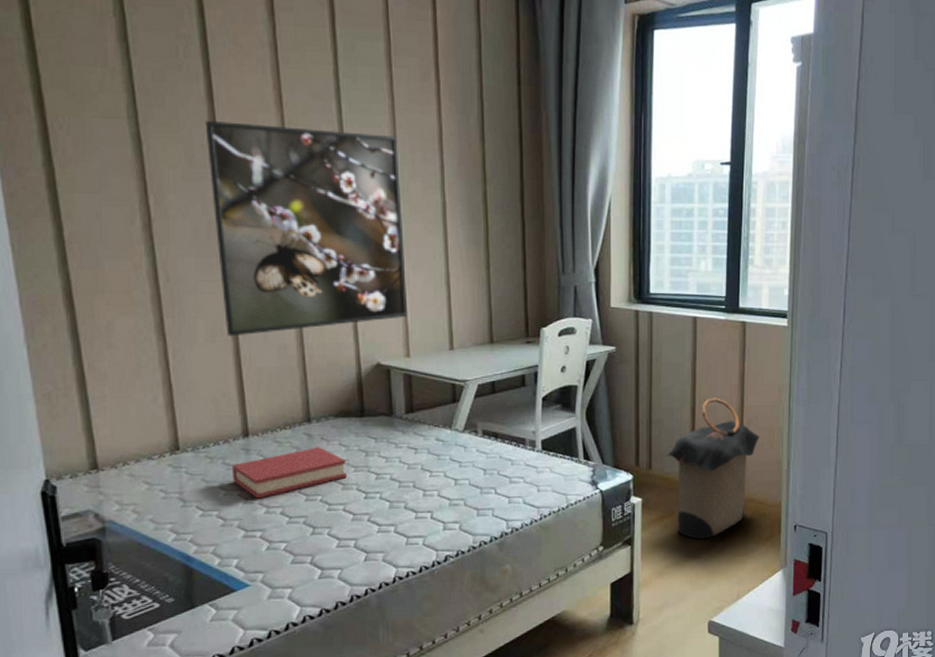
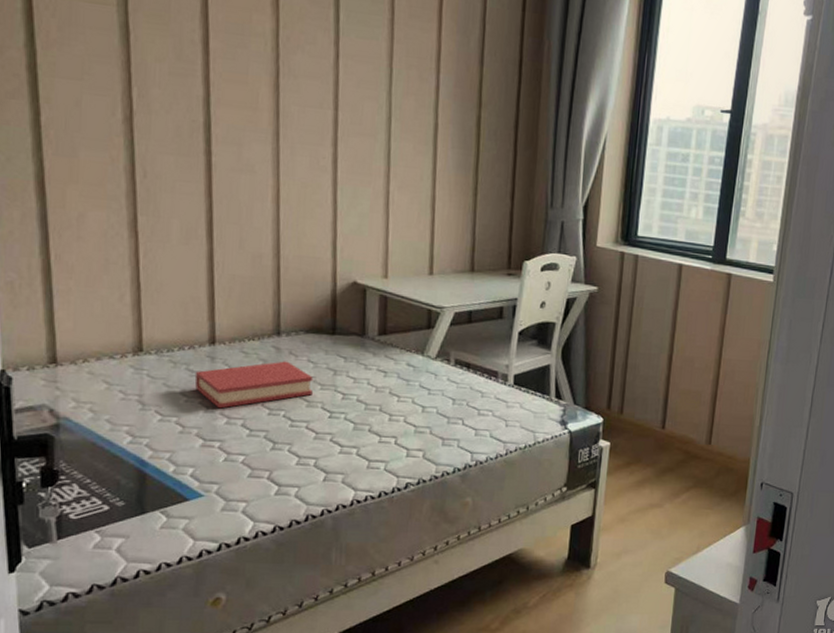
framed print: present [205,121,408,337] -> none [196,16,395,241]
laundry hamper: present [666,398,760,540] -> none [638,347,735,489]

